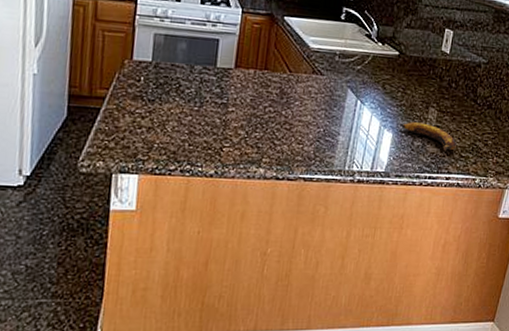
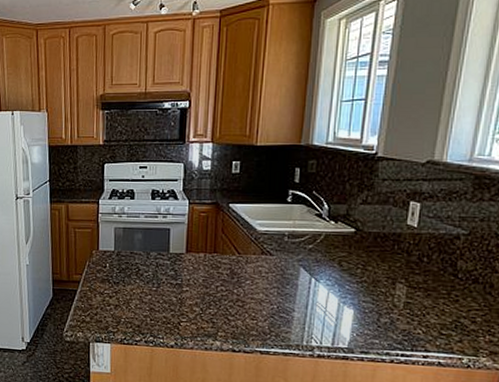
banana: present [401,122,458,152] -> none [363,298,436,329]

